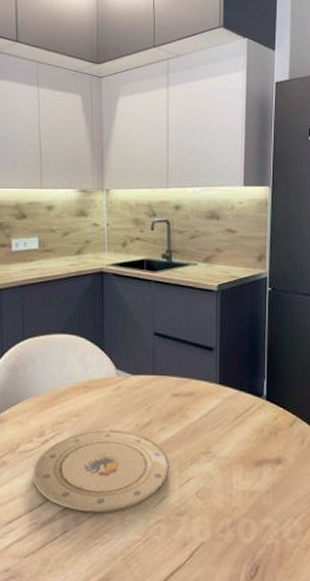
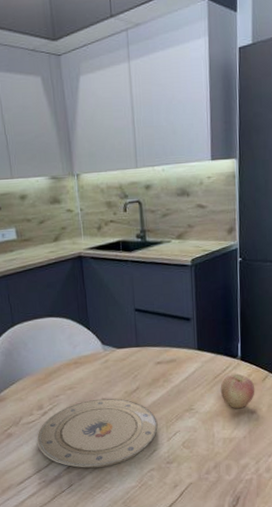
apple: none [242,415,281,457] -> present [220,373,255,409]

